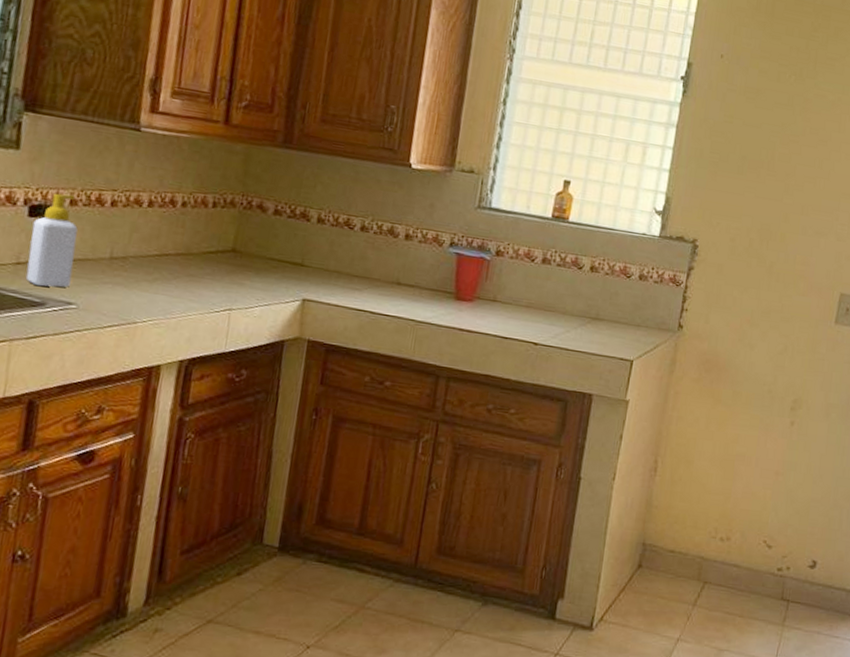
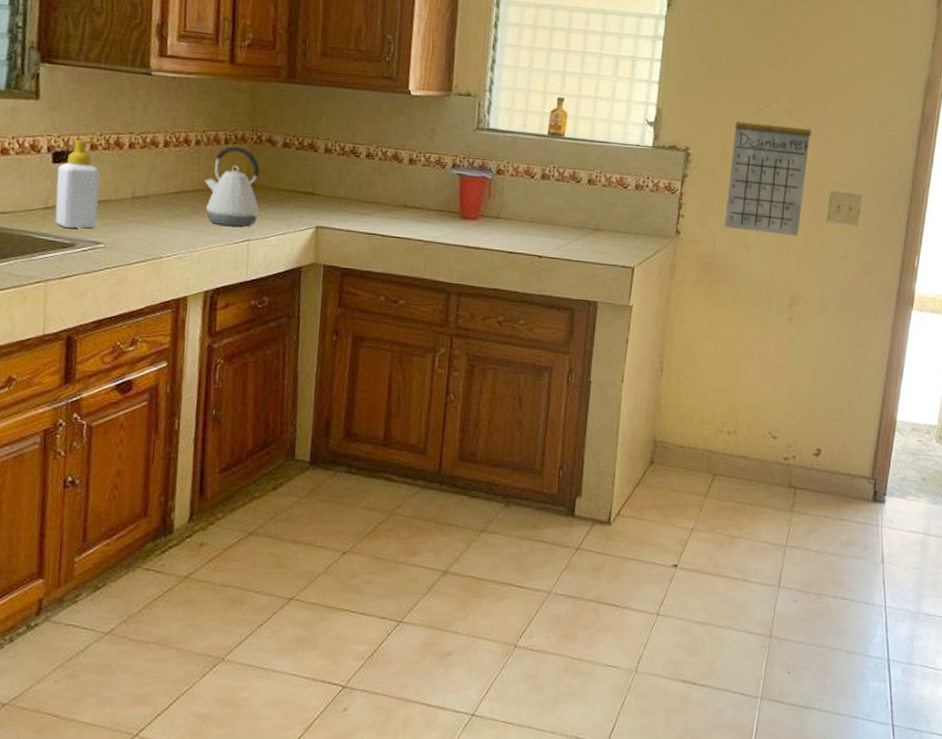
kettle: none [186,210,248,295] -> present [205,146,261,227]
calendar: none [729,197,824,337] -> present [724,101,811,236]

